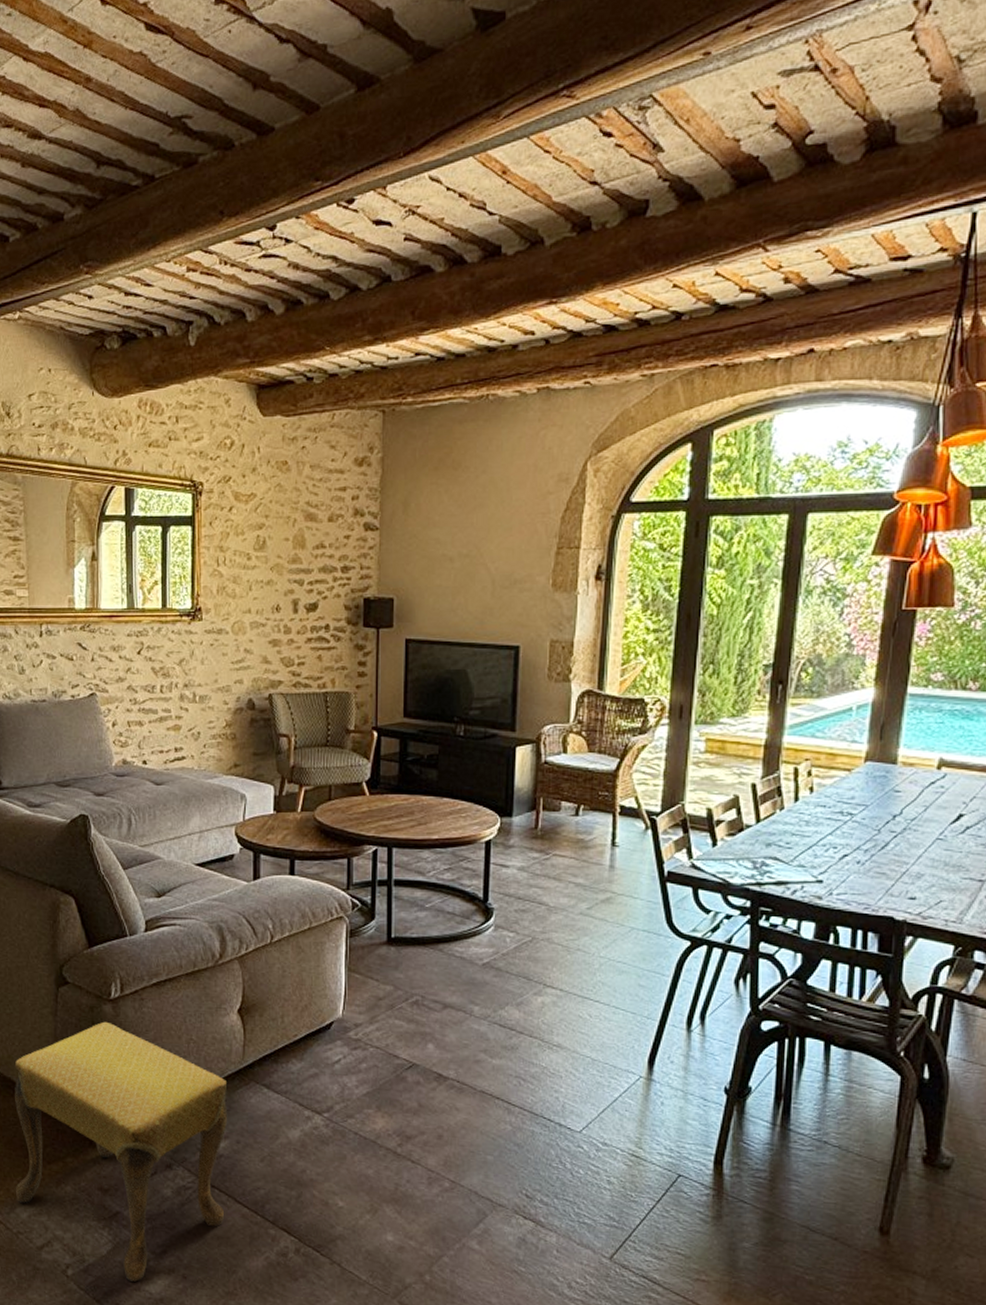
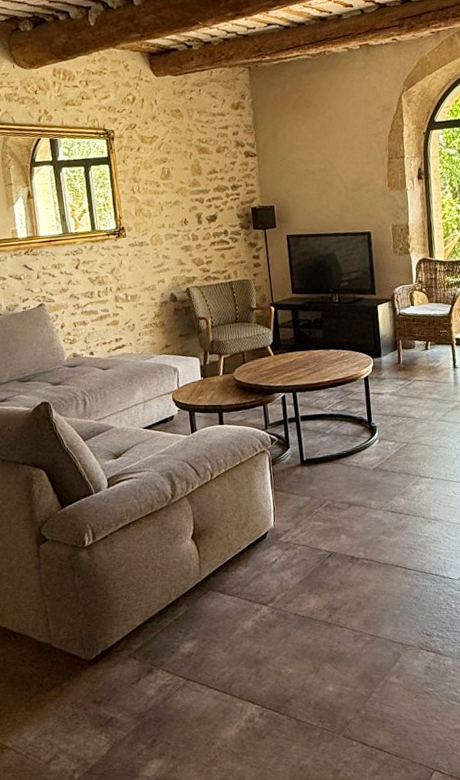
footstool: present [14,1021,228,1283] -> none [8,565,200,772]

